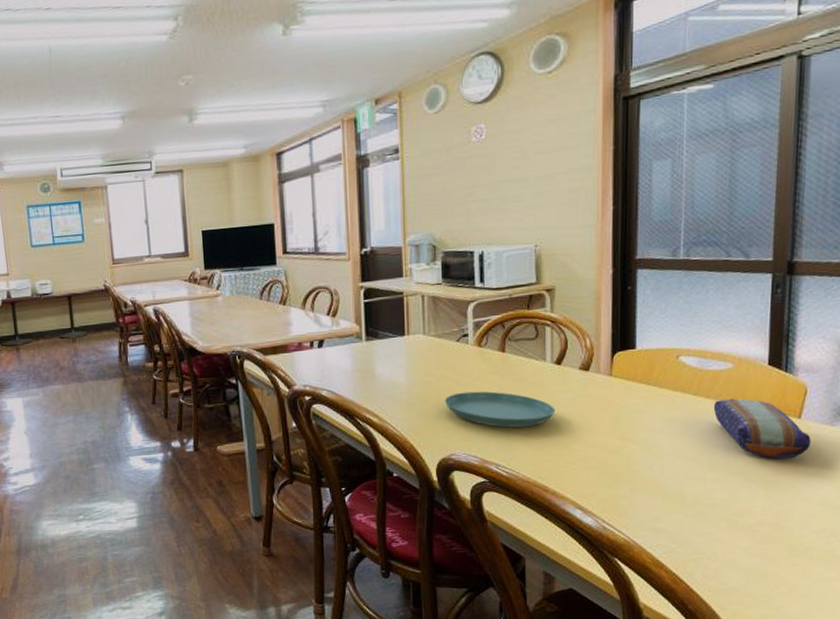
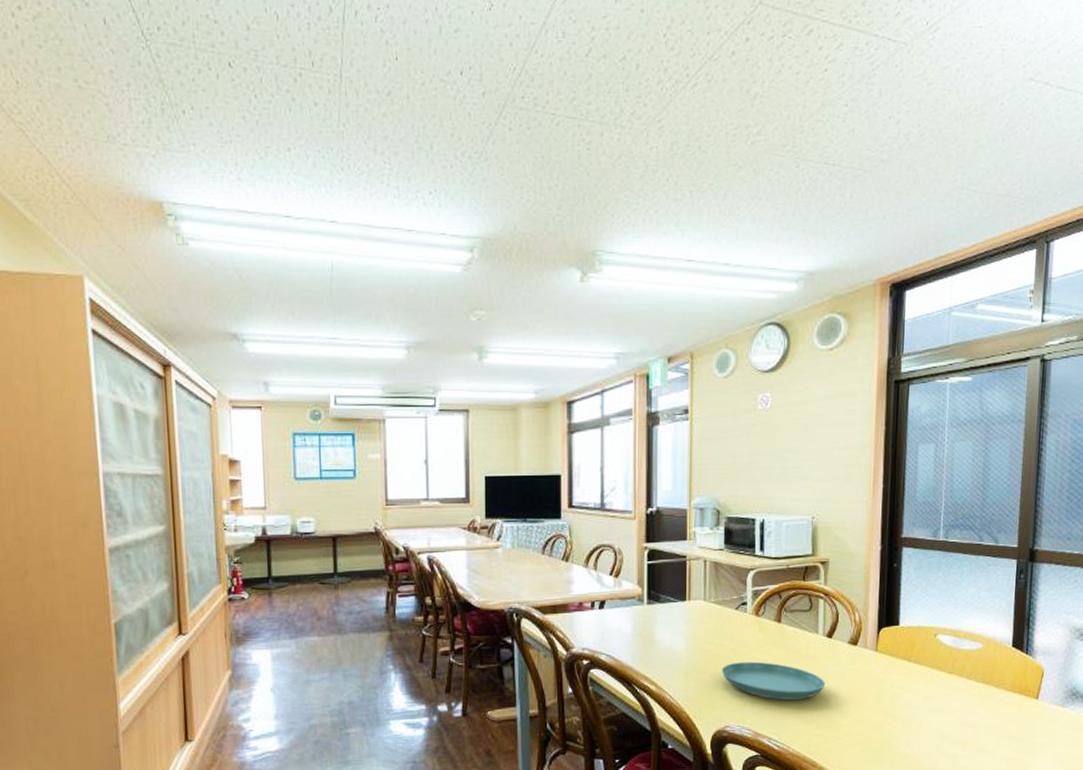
pencil case: present [713,398,811,459] -> none [965,677,1046,738]

